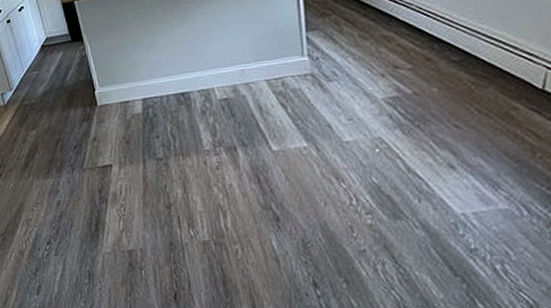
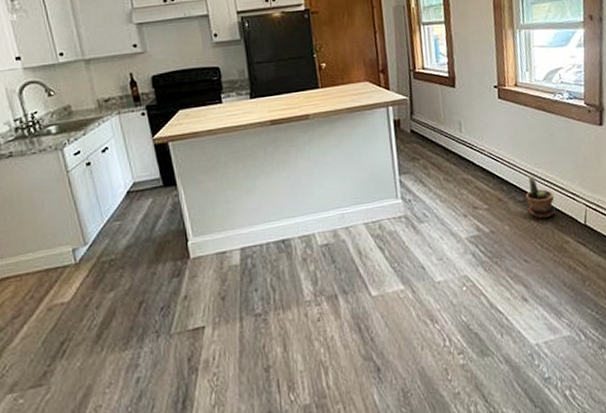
potted plant: none [463,32,503,81] -> present [526,175,556,219]

